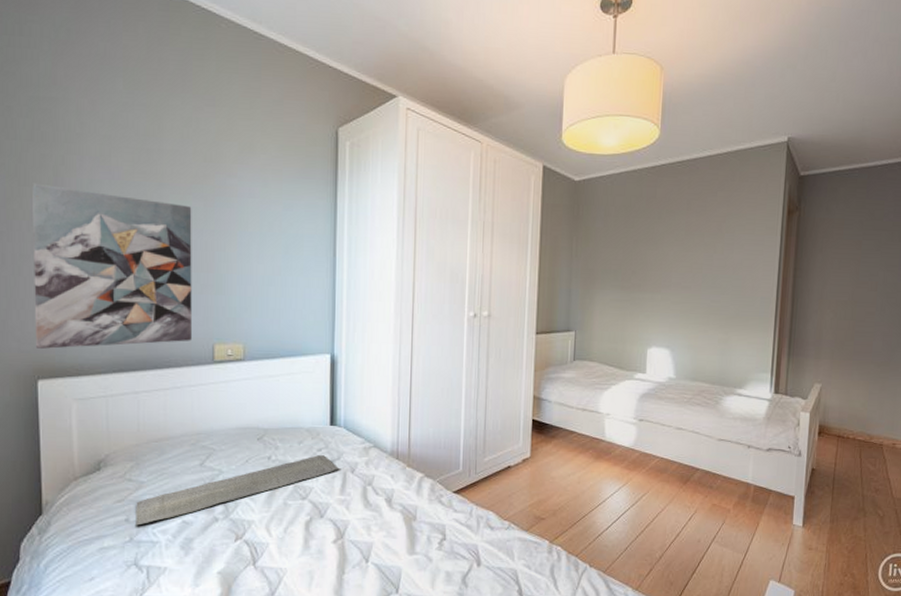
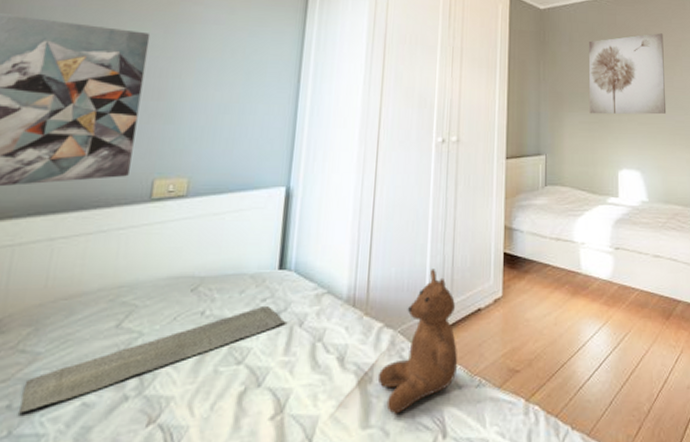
teddy bear: none [420,430,490,546] -> present [377,269,458,415]
wall art: none [622,207,707,294] -> present [588,33,667,115]

